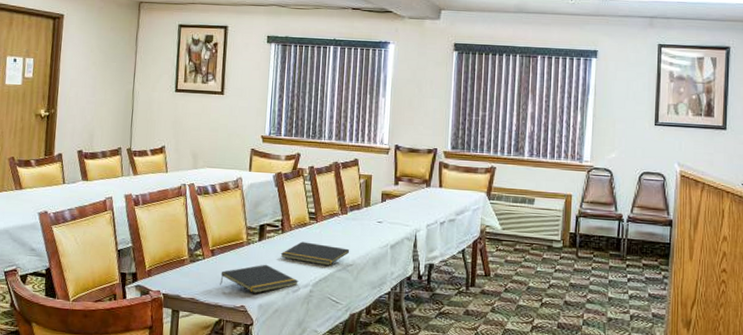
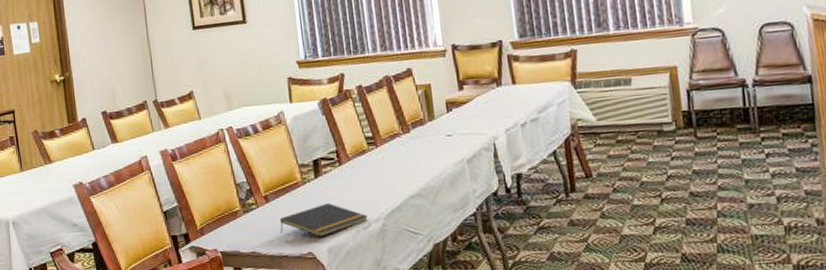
notepad: present [280,241,350,266] -> none [342,170,421,195]

